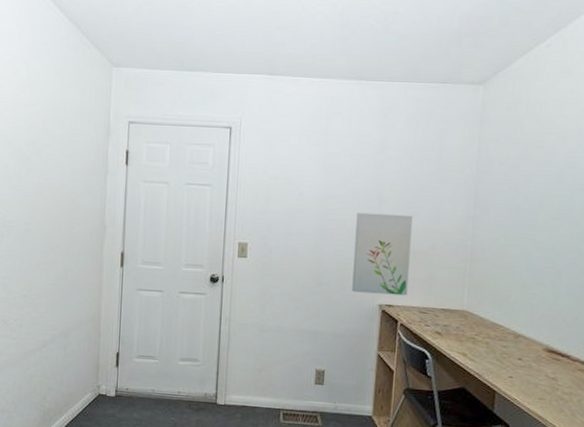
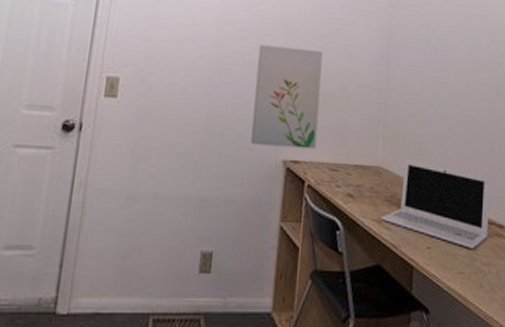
laptop: none [465,304,576,380] -> present [380,159,491,249]

